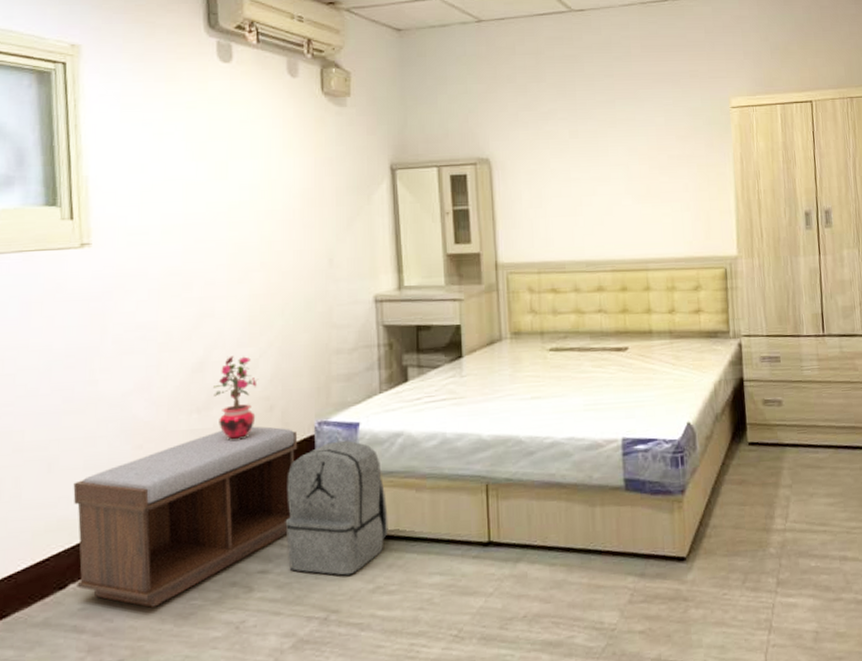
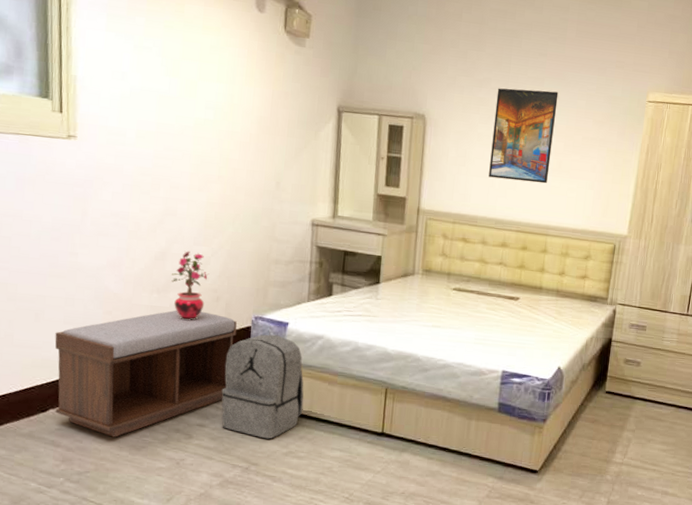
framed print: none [565,112,637,216] -> present [489,88,559,184]

